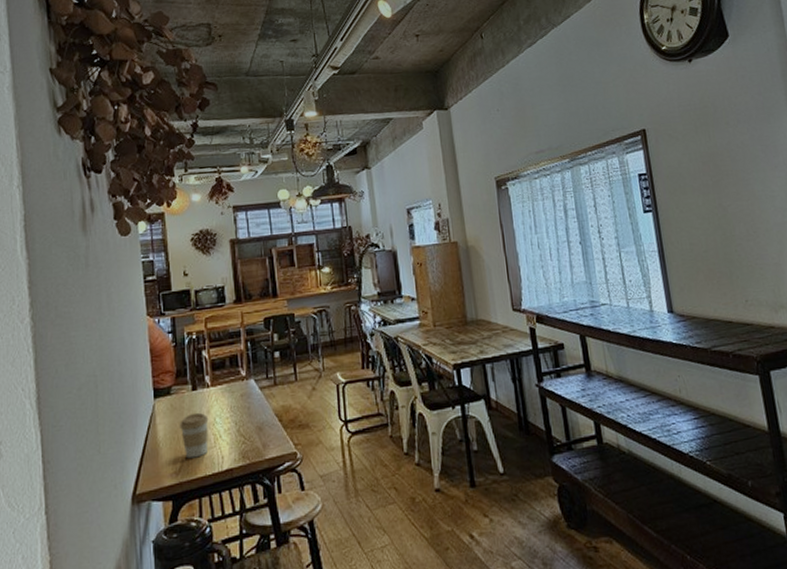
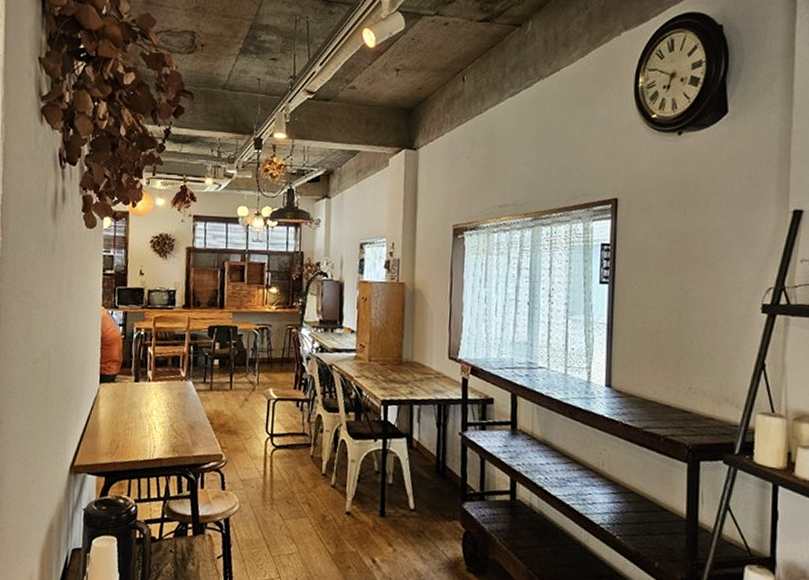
coffee cup: present [180,412,209,459] -> none [119,402,146,443]

